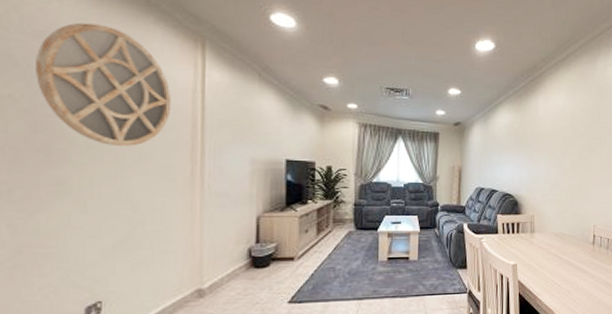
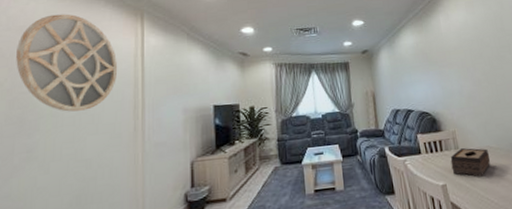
tissue box: none [524,233,562,260] -> present [450,148,491,177]

